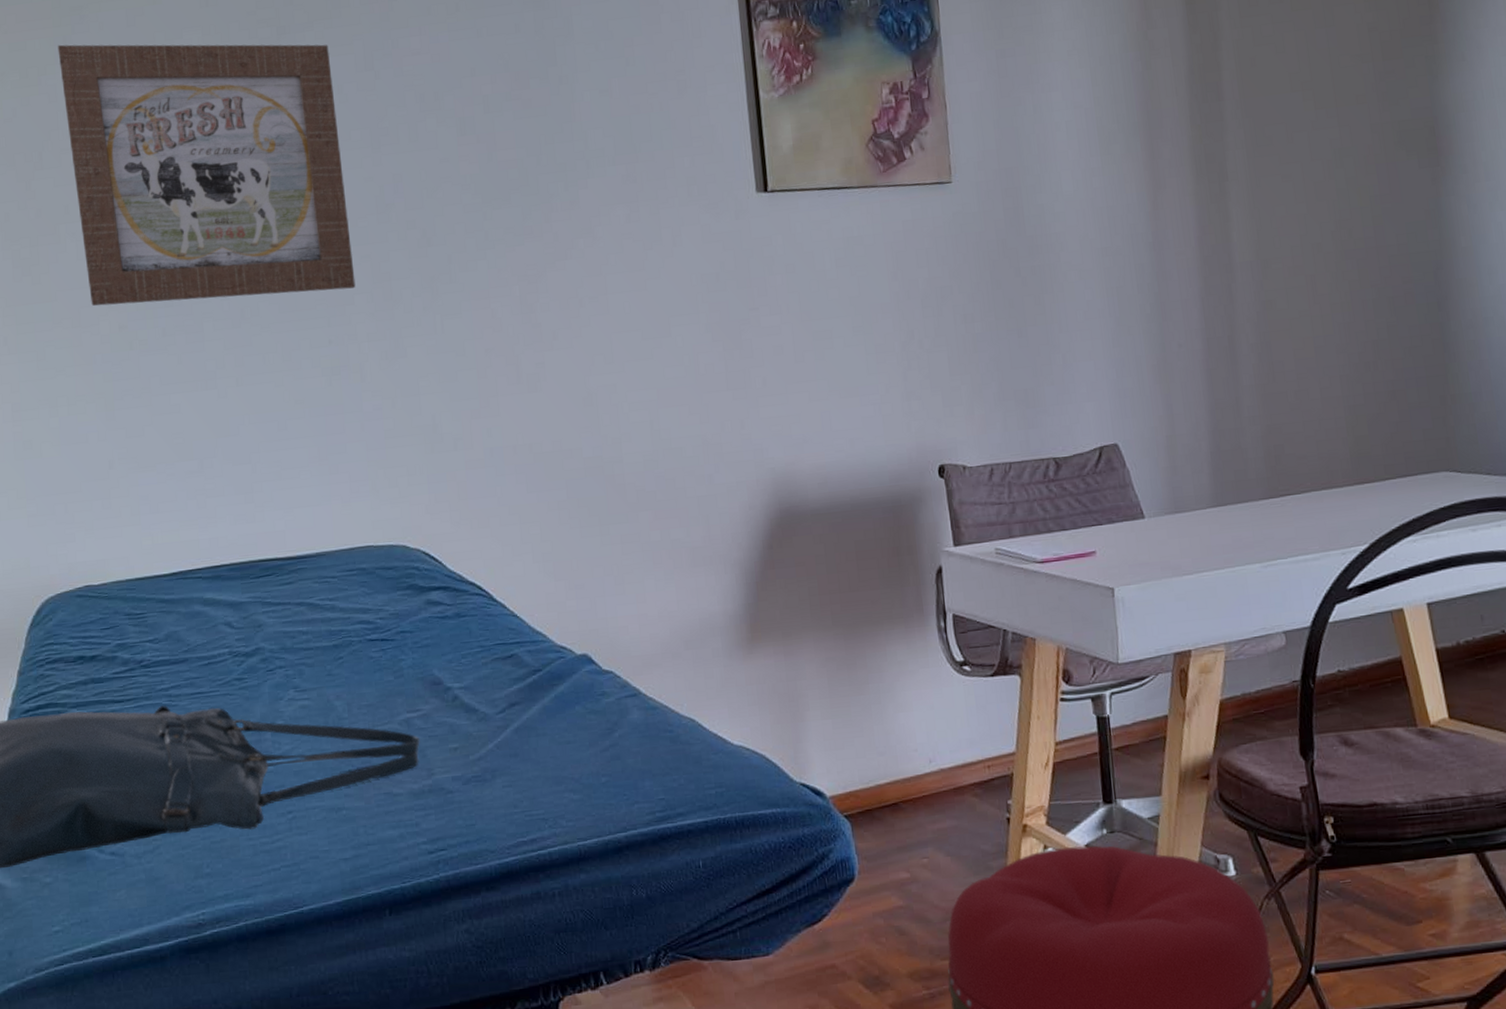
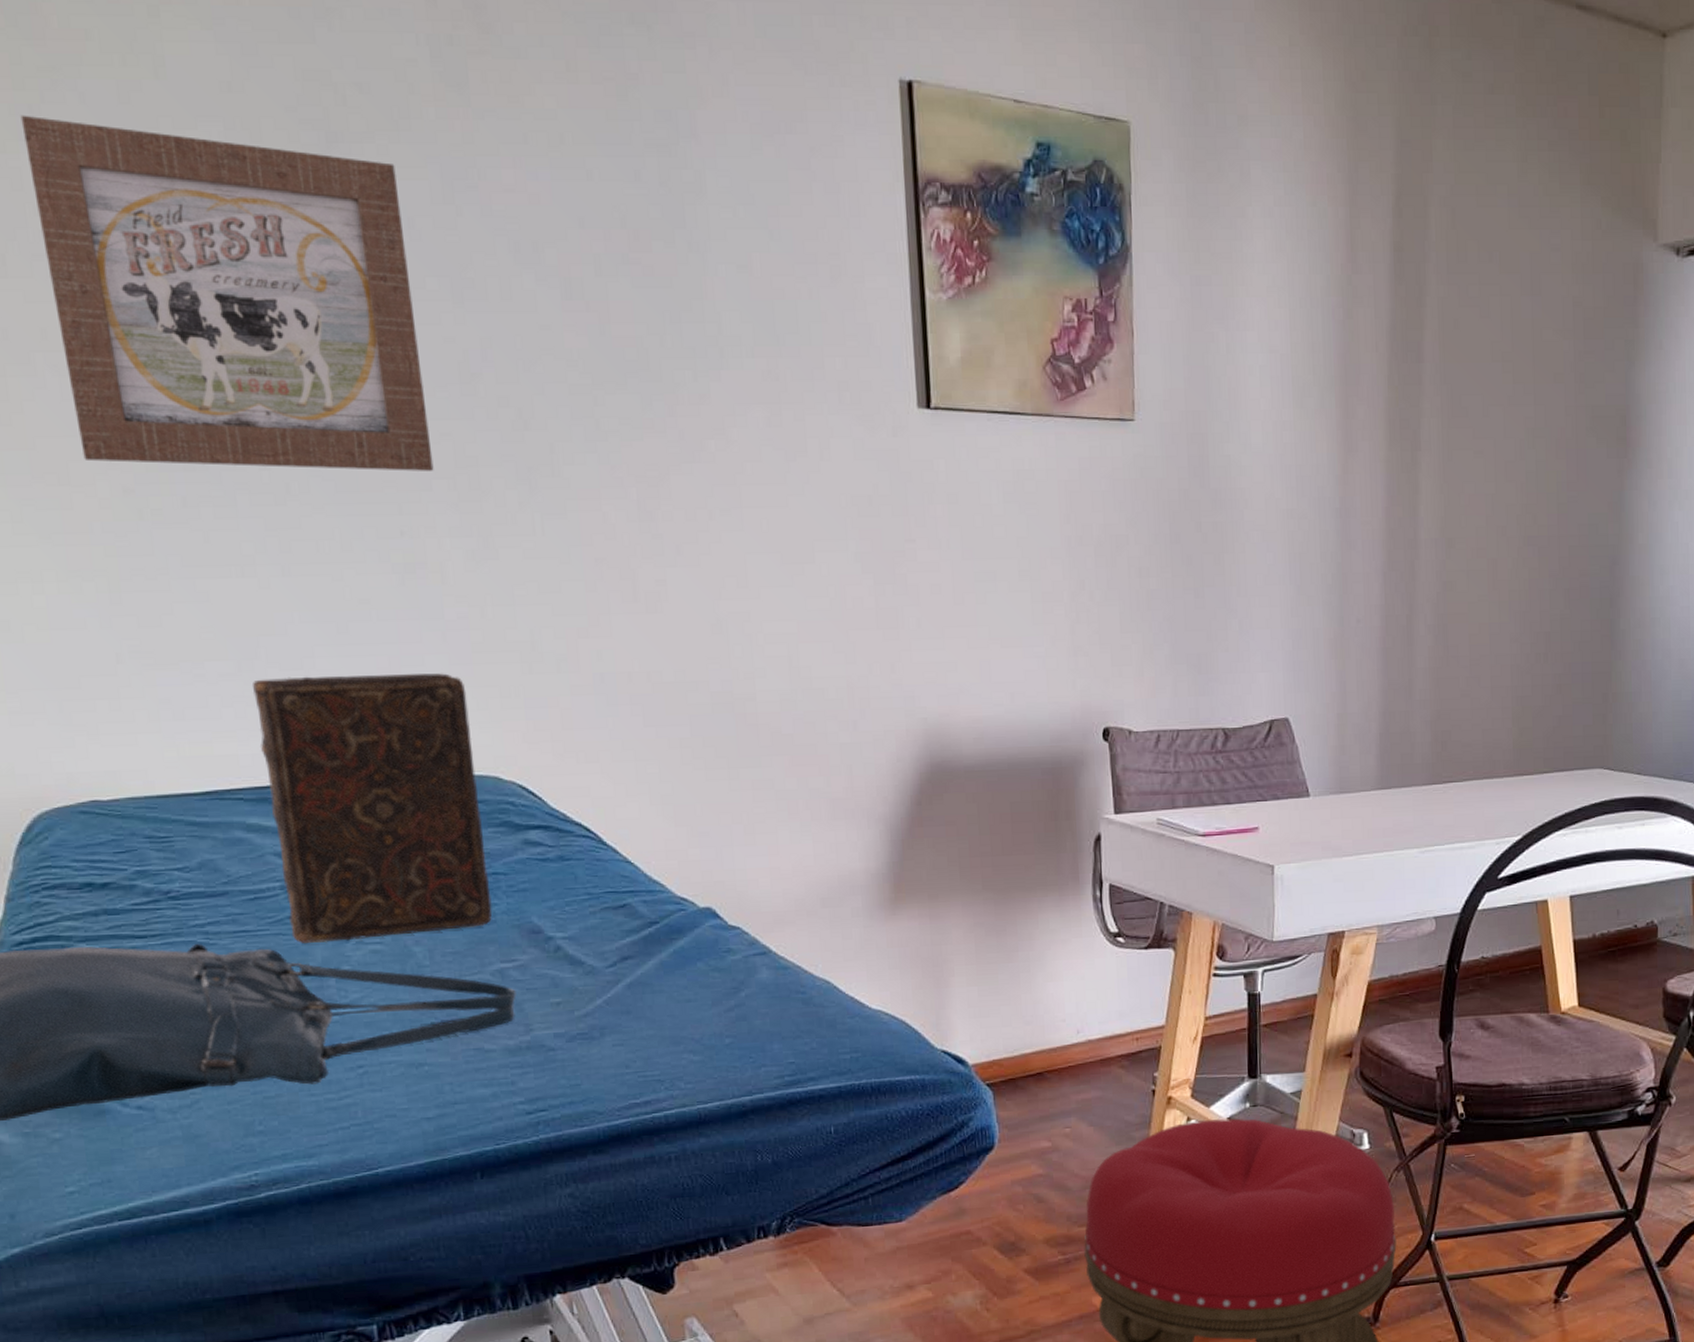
book: none [211,458,400,702] -> present [251,673,493,943]

